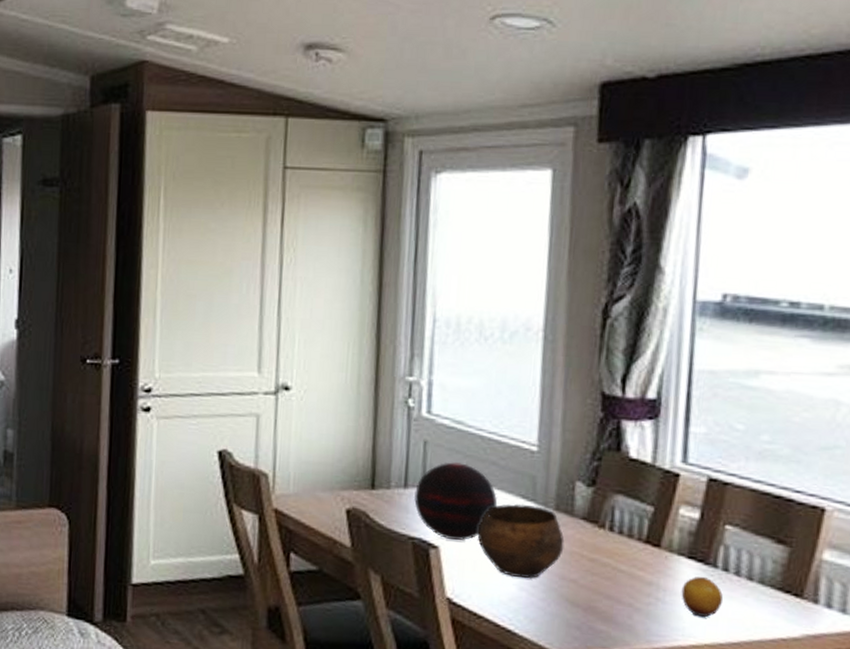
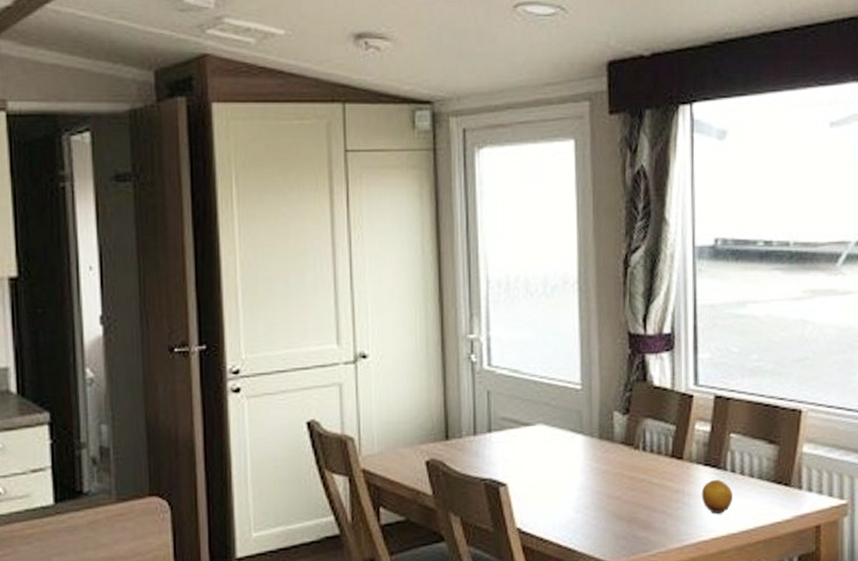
decorative orb: present [413,462,498,541] -> none [482,407,553,477]
bowl: present [477,503,565,579] -> none [538,437,608,502]

